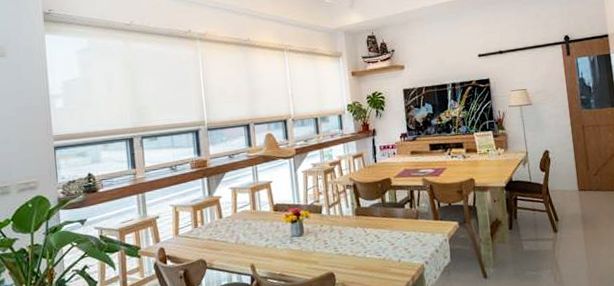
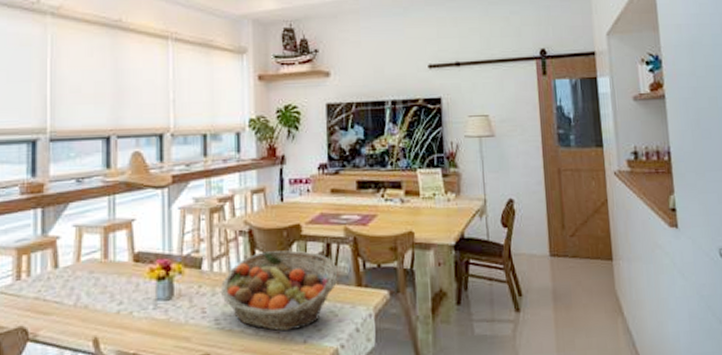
fruit basket: none [336,197,420,254] -> present [220,250,338,332]

